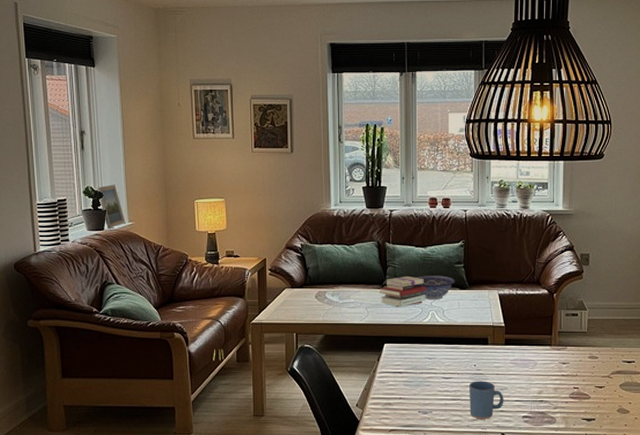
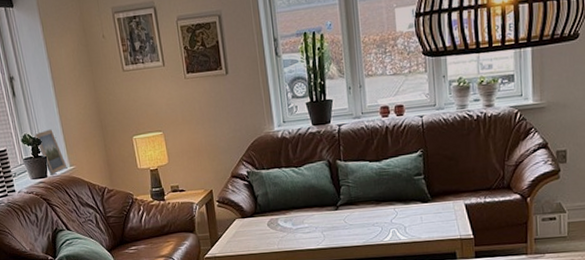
books: present [379,275,426,308] -> none [333,193,386,229]
decorative bowl: present [416,275,456,300] -> none [372,189,417,217]

